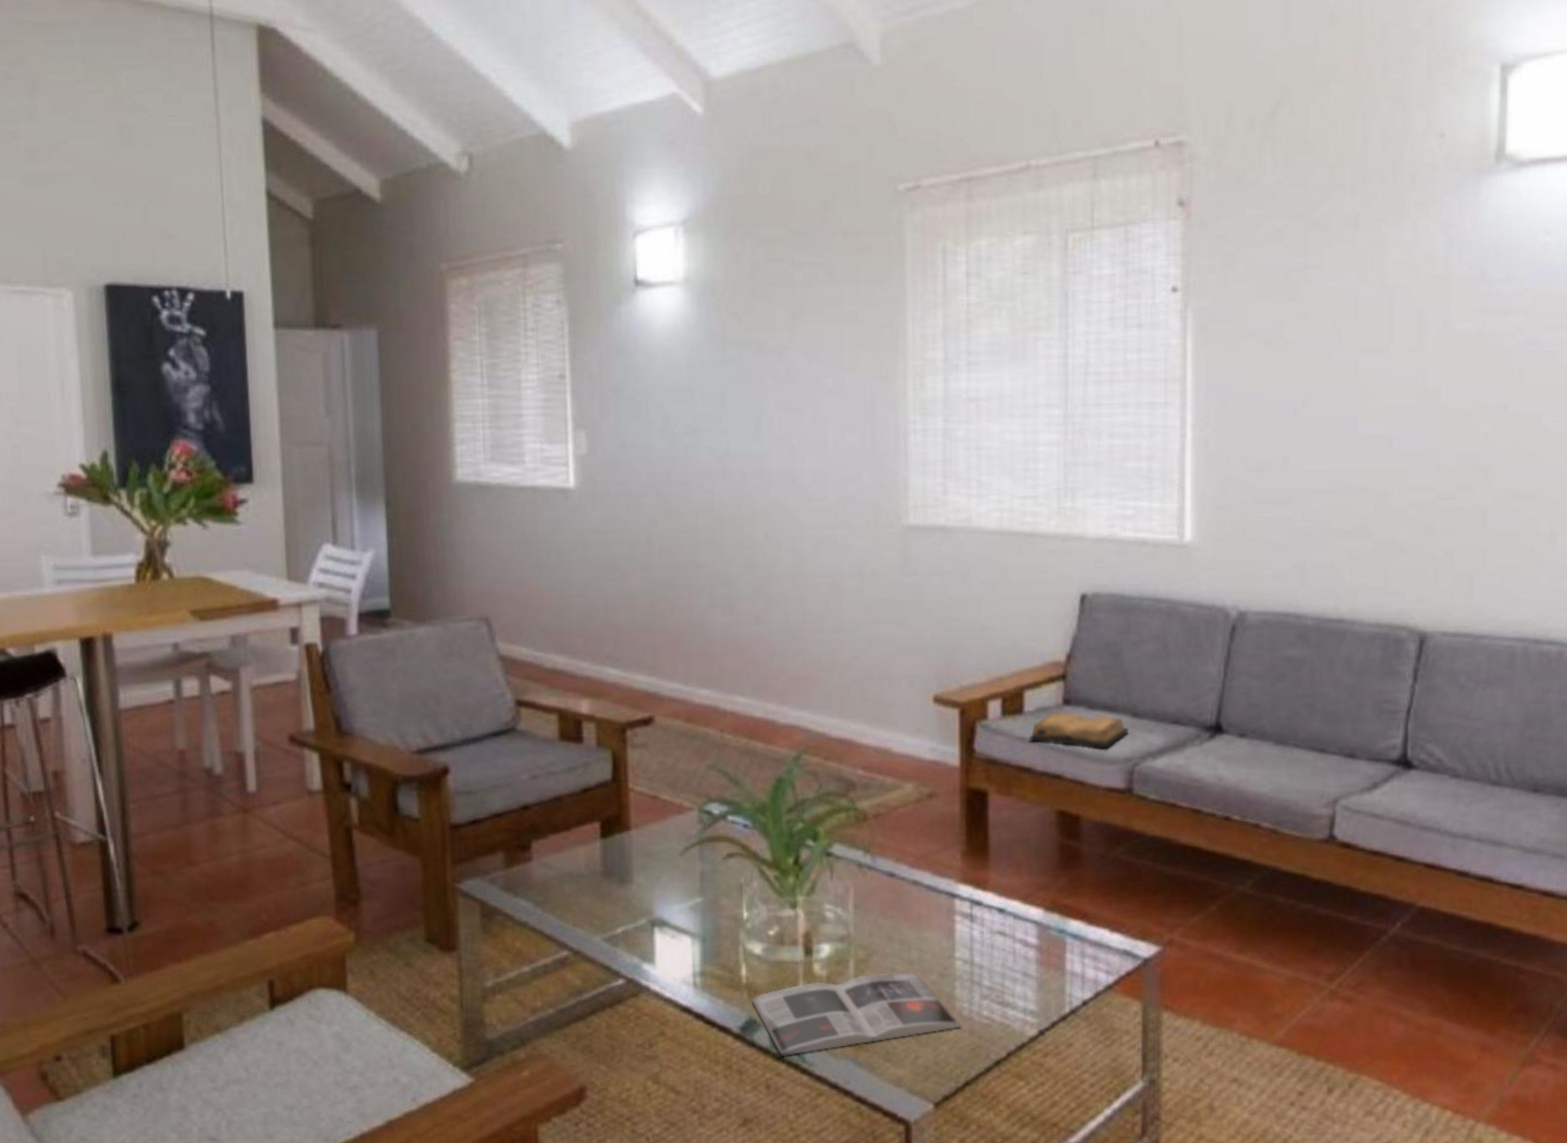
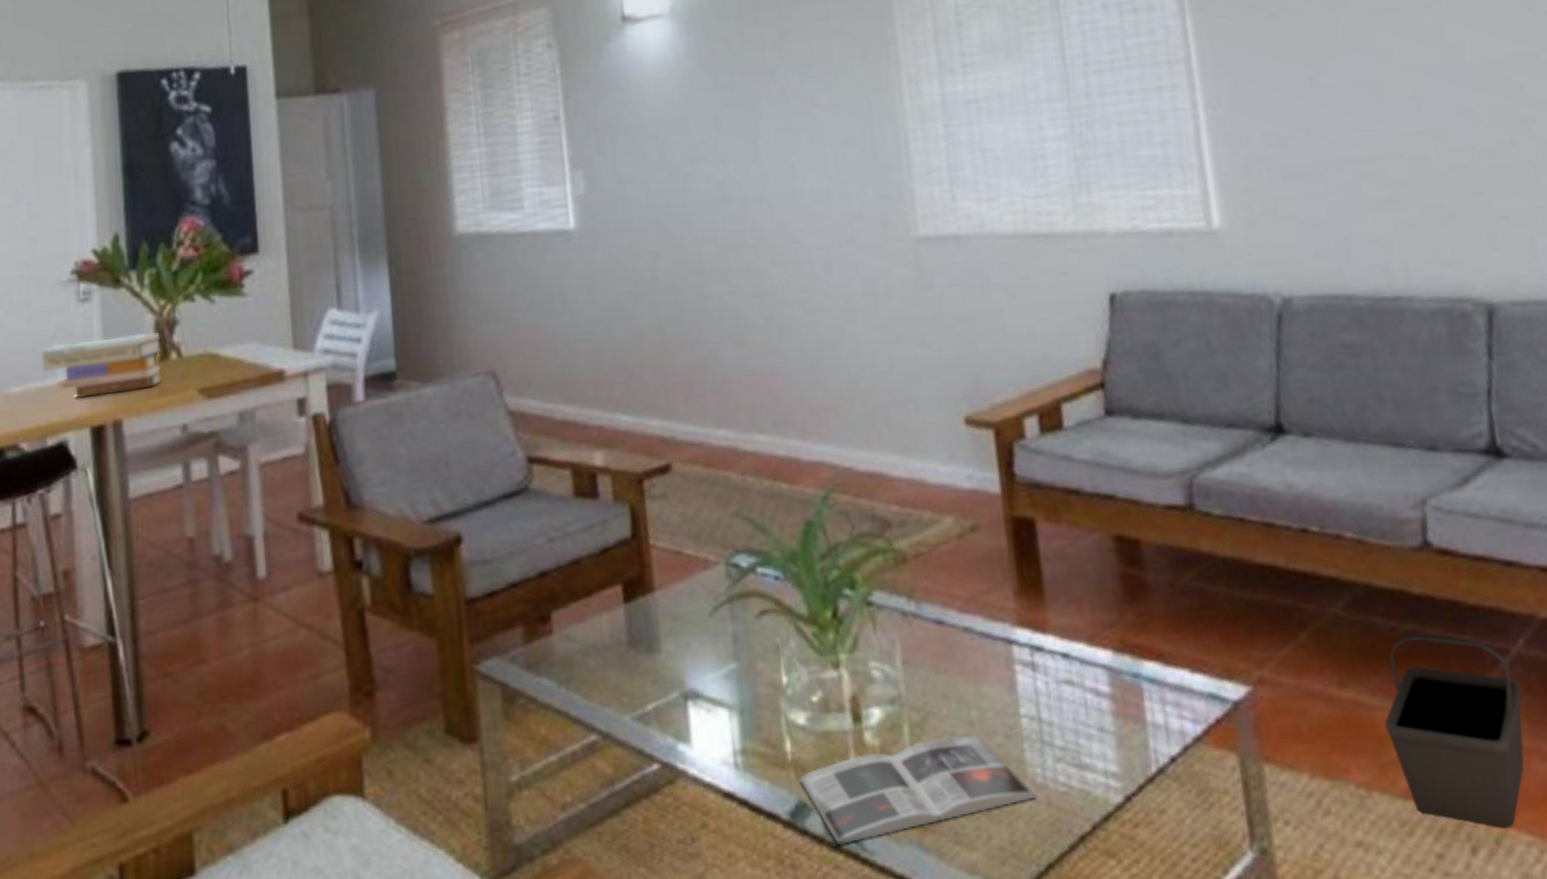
books: none [21,552,152,610] -> present [35,333,162,399]
diary: present [1028,710,1129,750] -> none [1072,423,1181,463]
basket: none [1271,912,1392,1074] -> present [1384,633,1524,828]

